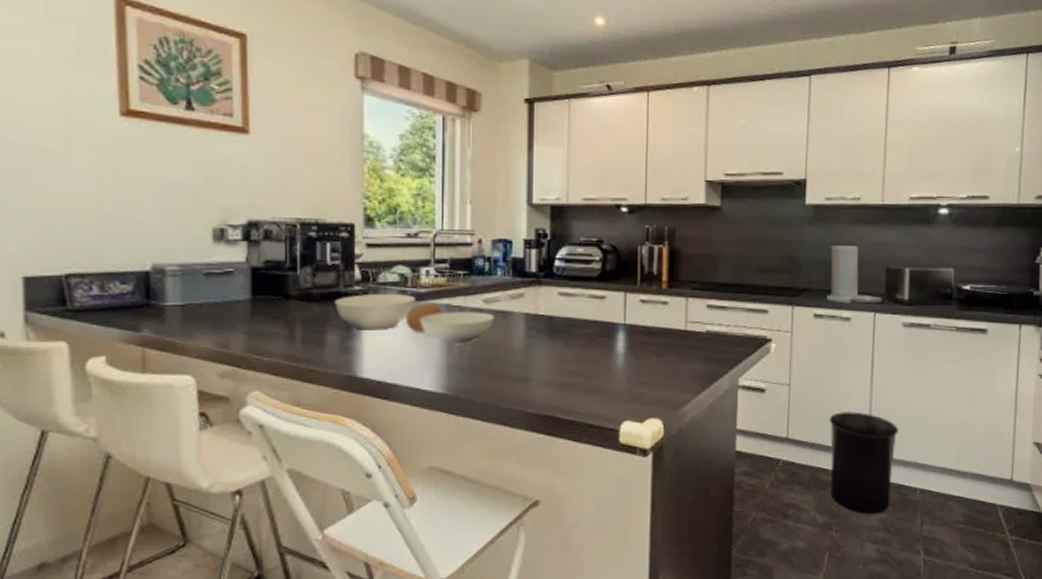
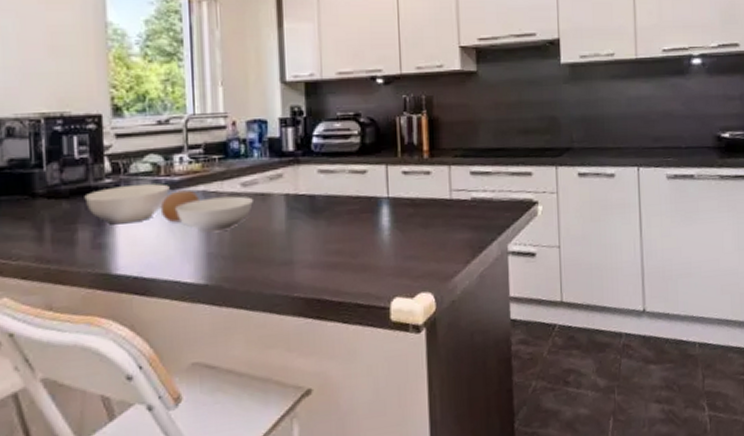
paper towel: present [826,245,882,304] -> none [589,101,645,160]
waste bin: present [829,412,898,514] -> none [602,269,672,374]
toaster: present [884,264,955,305] -> none [644,115,714,157]

